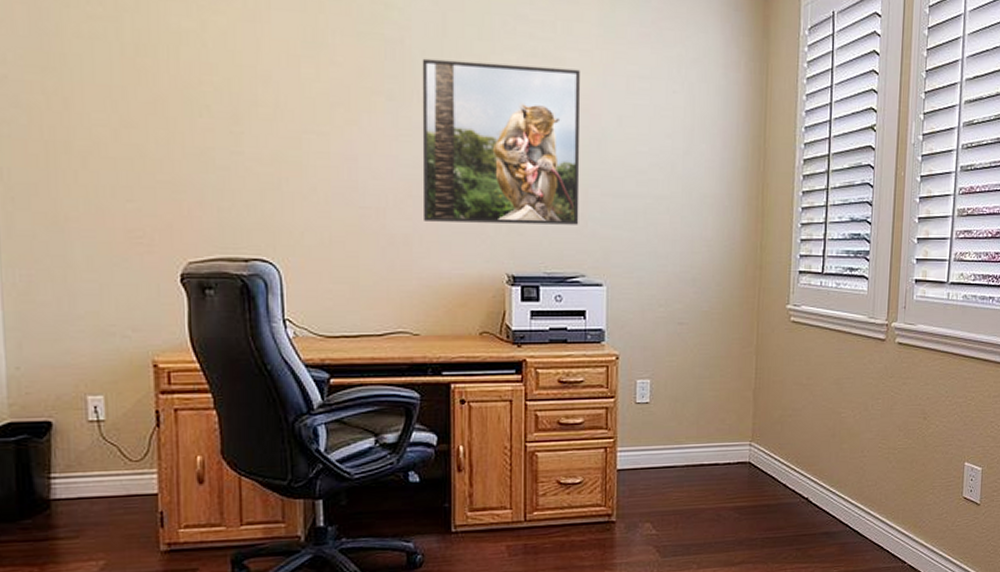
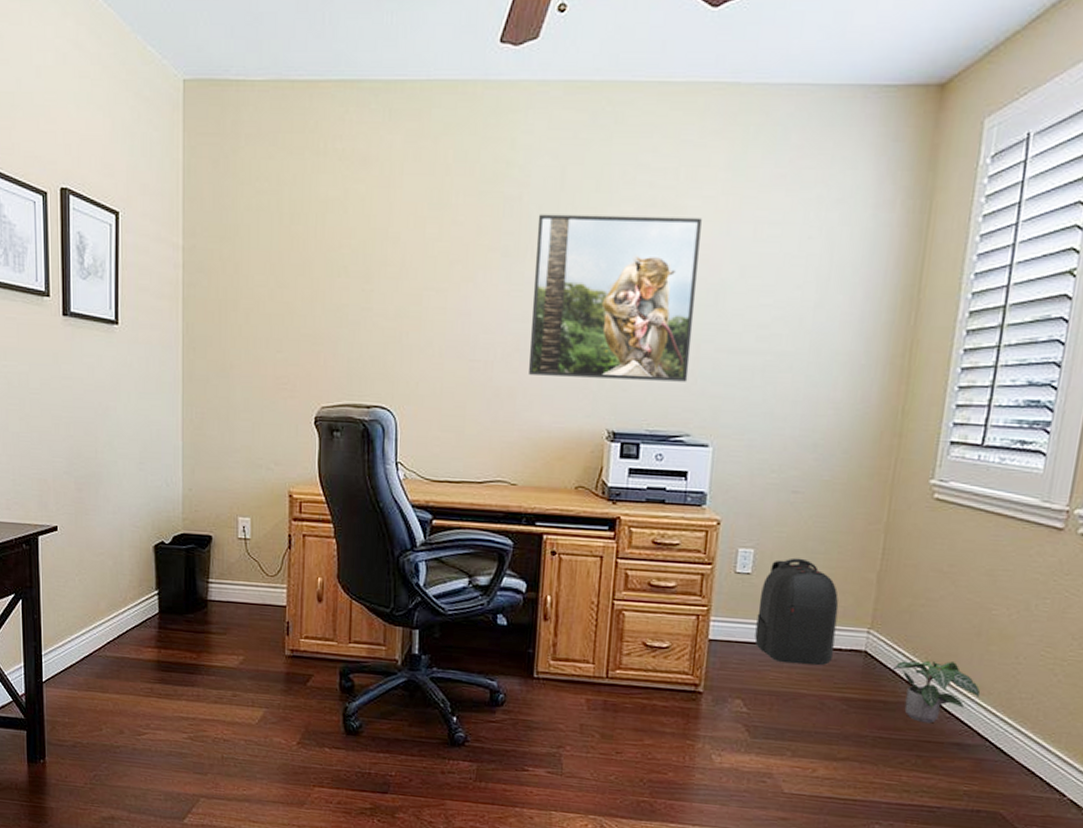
backpack: none [657,384,725,483] -> present [755,558,839,666]
potted plant: none [772,462,839,519] -> present [893,660,981,723]

